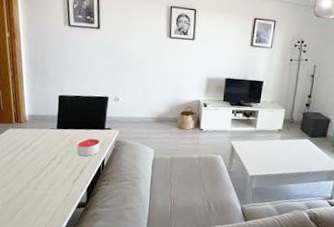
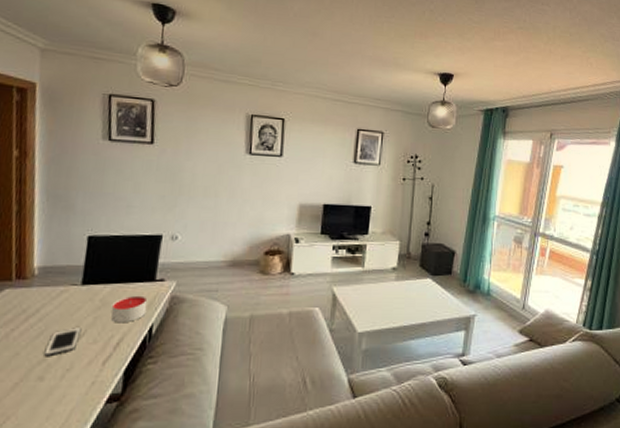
cell phone: none [36,157,59,175] -> present [44,328,82,357]

